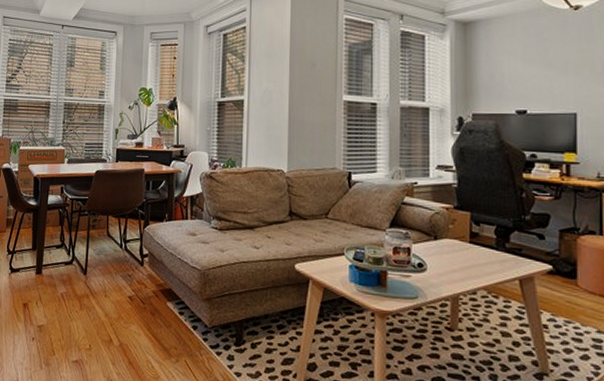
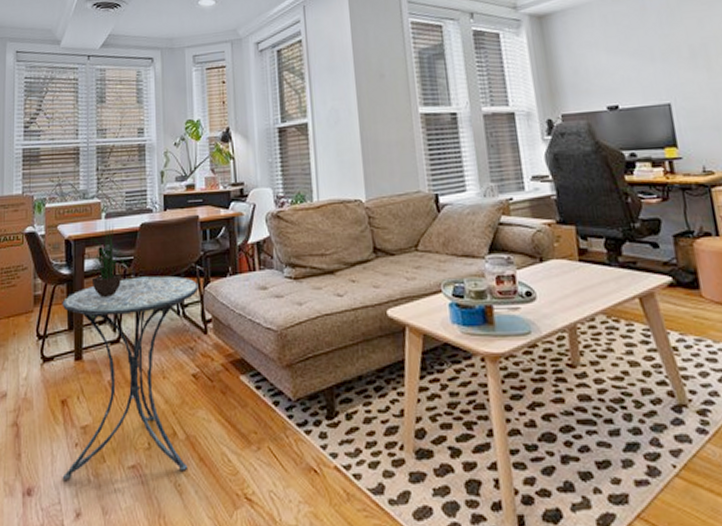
side table: none [20,213,139,370] -> present [62,275,199,480]
potted plant: none [51,164,84,227] -> present [88,219,128,297]

